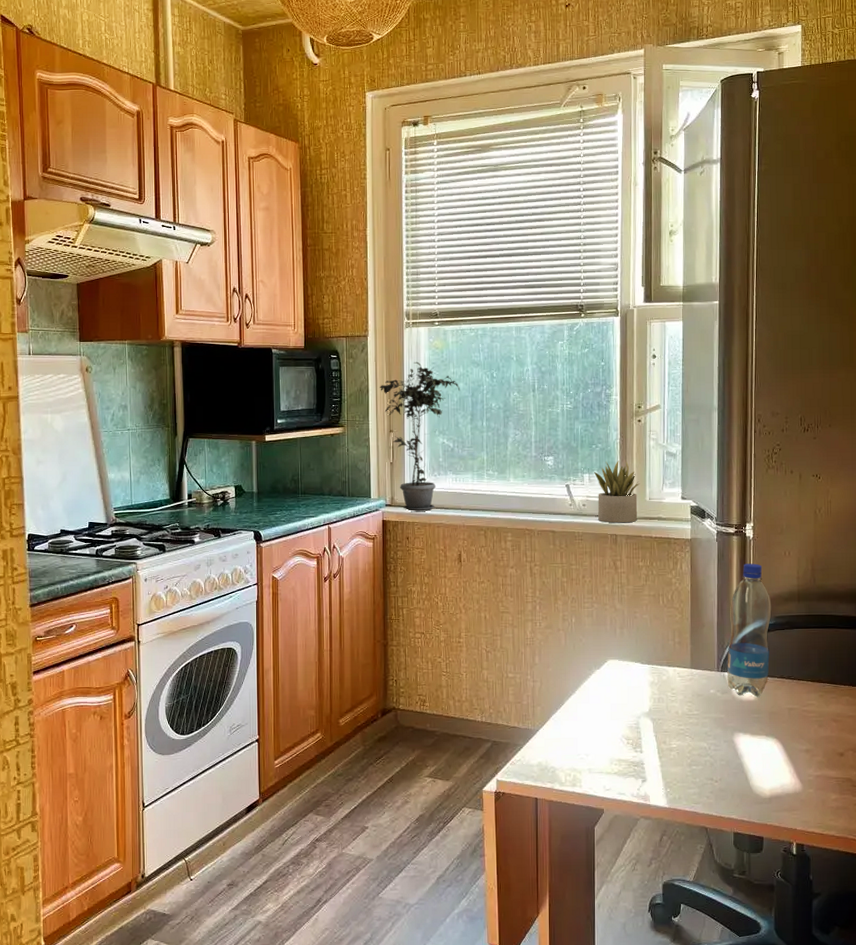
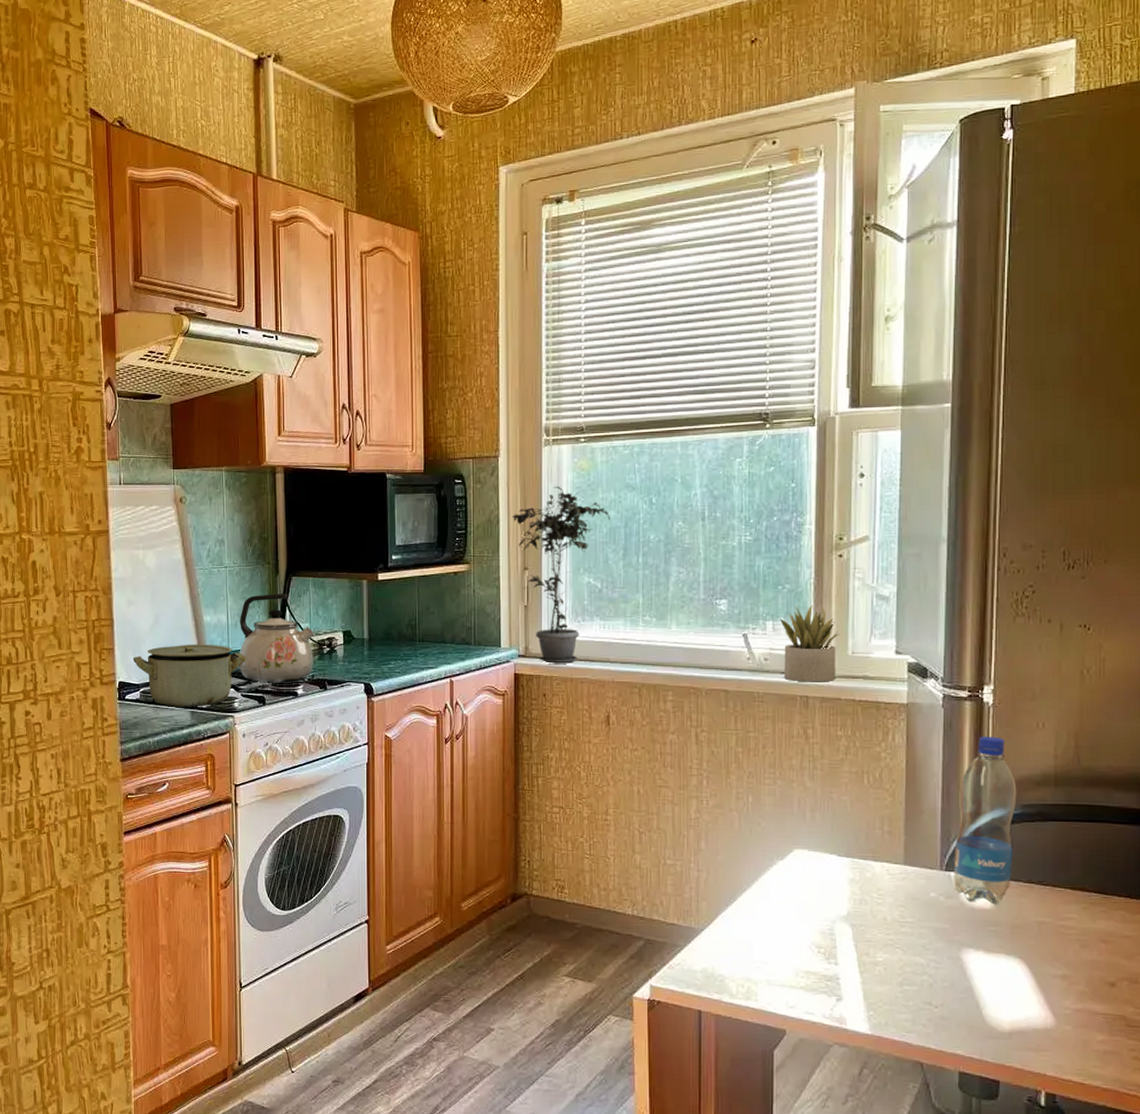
cooking pot: none [41,498,148,556] -> present [133,644,247,707]
kettle: none [141,453,209,533] -> present [239,594,315,683]

